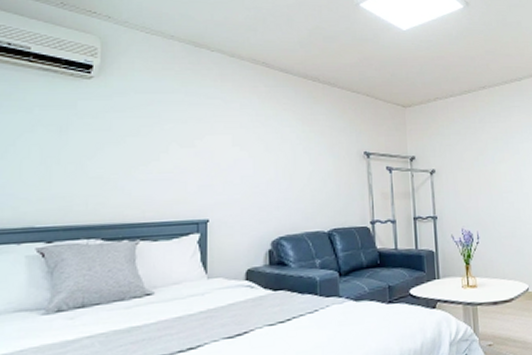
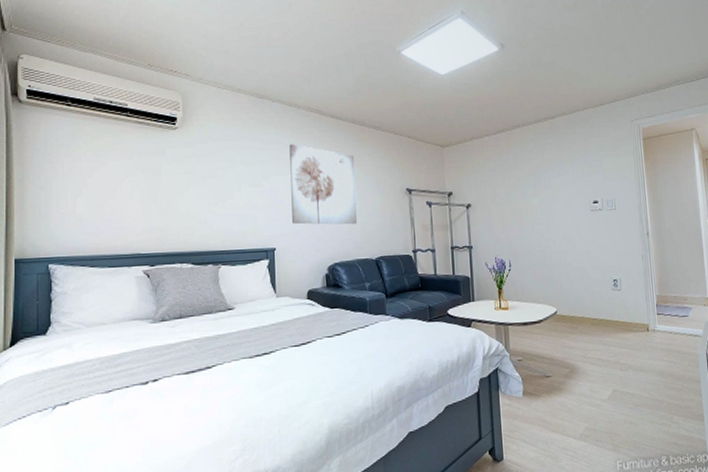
wall art: none [230,99,307,192] -> present [289,144,357,225]

